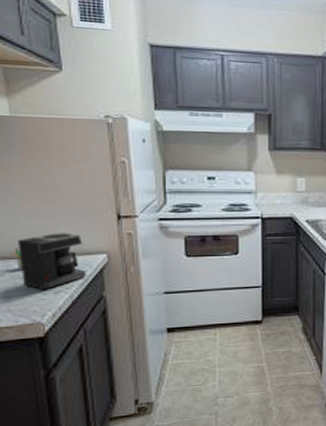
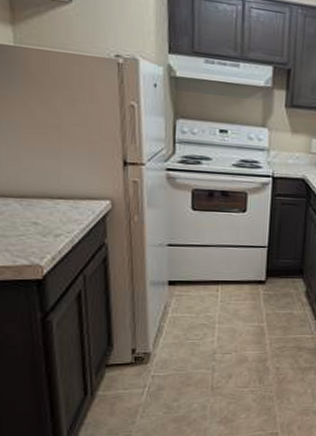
coffee maker: present [12,231,87,290] -> none [11,173,89,232]

